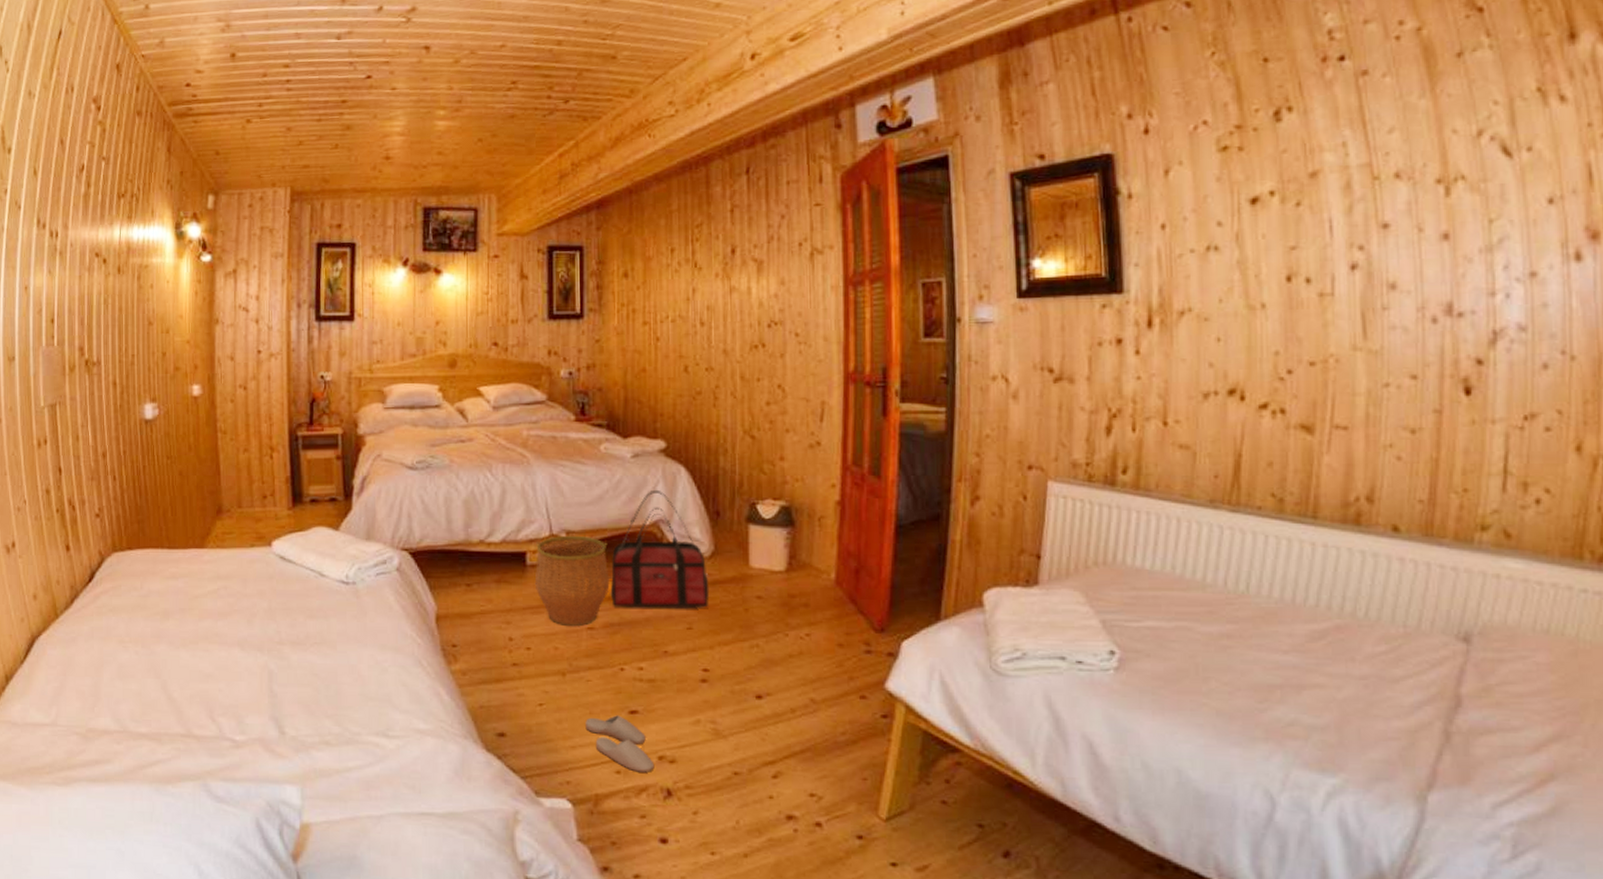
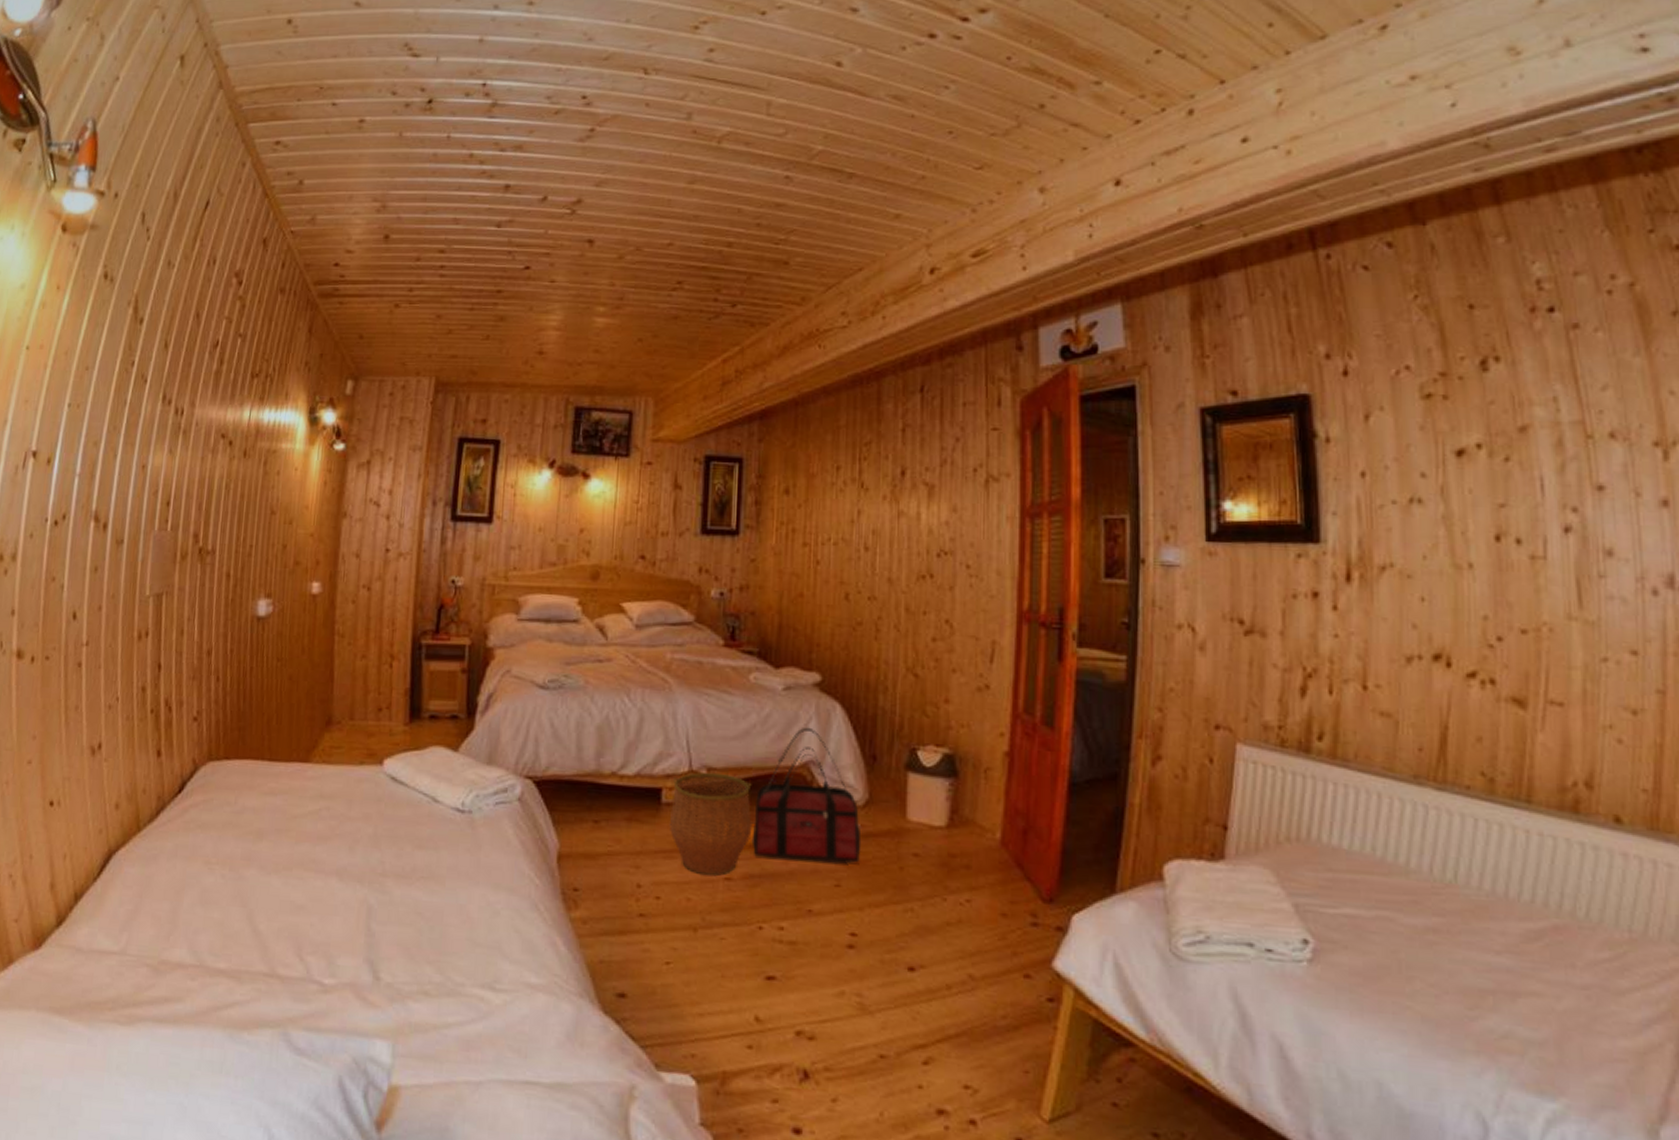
slippers: present [585,715,655,773] -> none [716,980,791,1050]

